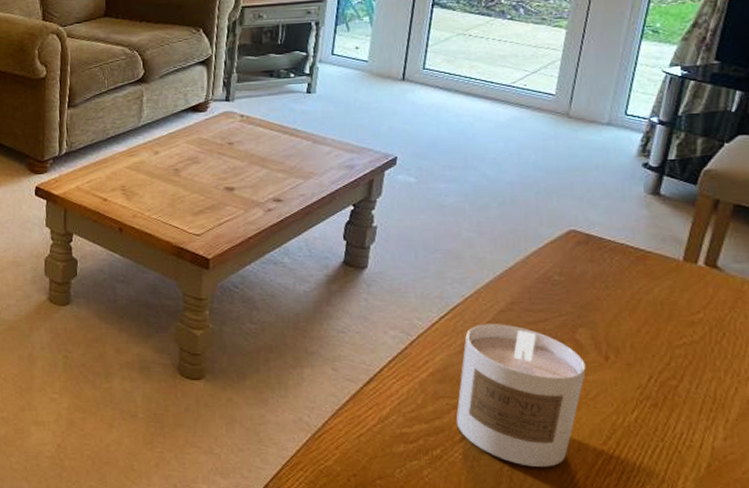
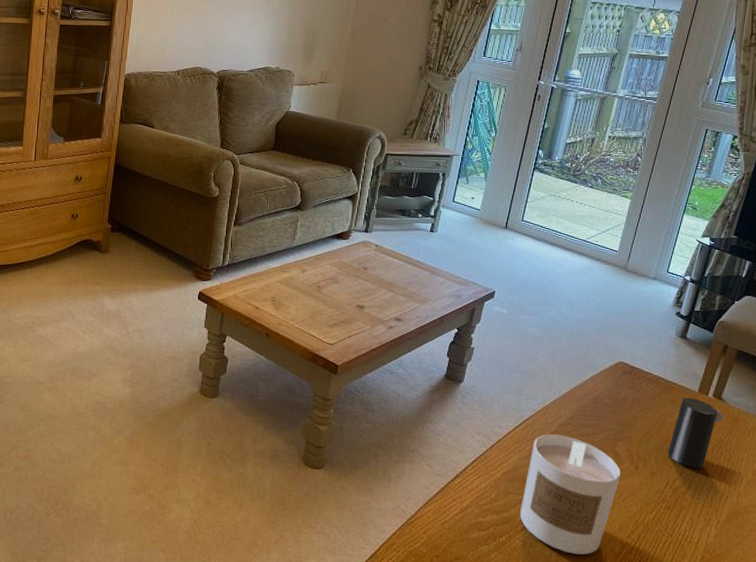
cup: none [647,268,723,356] -> present [668,398,724,469]

